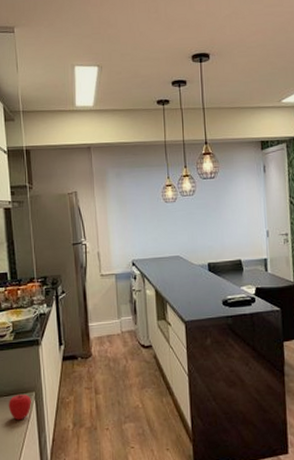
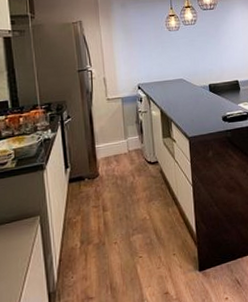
apple: present [8,394,31,421] -> none [10,219,36,246]

